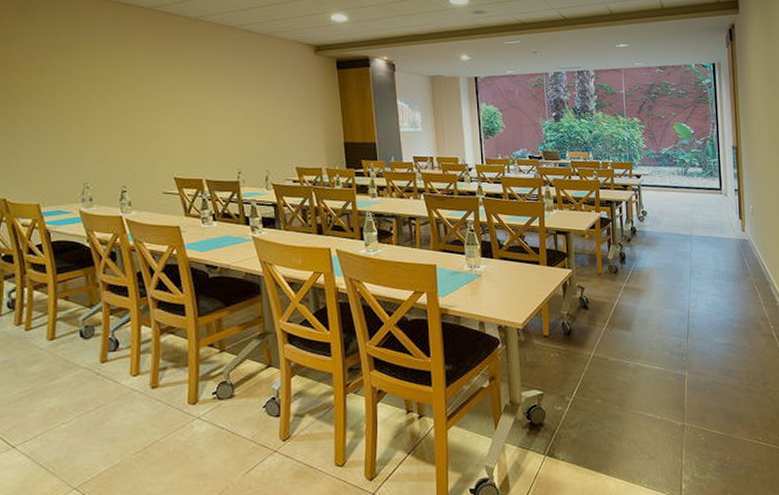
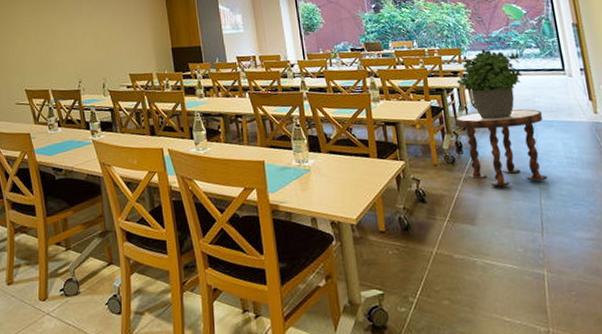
side table: none [621,224,699,296] -> present [455,109,548,187]
potted plant: none [626,165,685,233] -> present [456,49,523,120]

